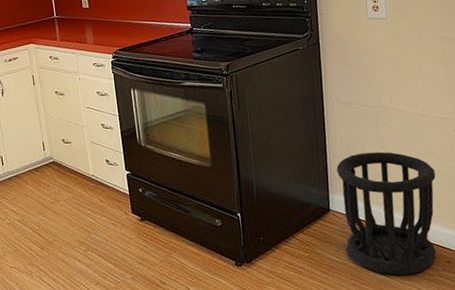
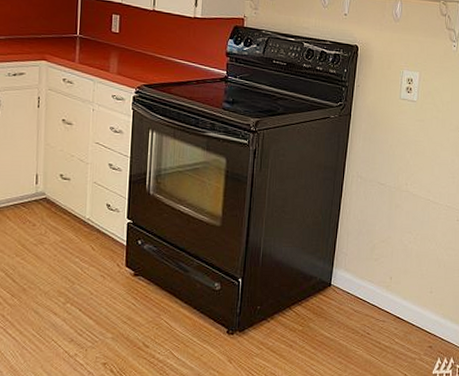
wastebasket: present [336,151,437,275] -> none [339,231,435,356]

